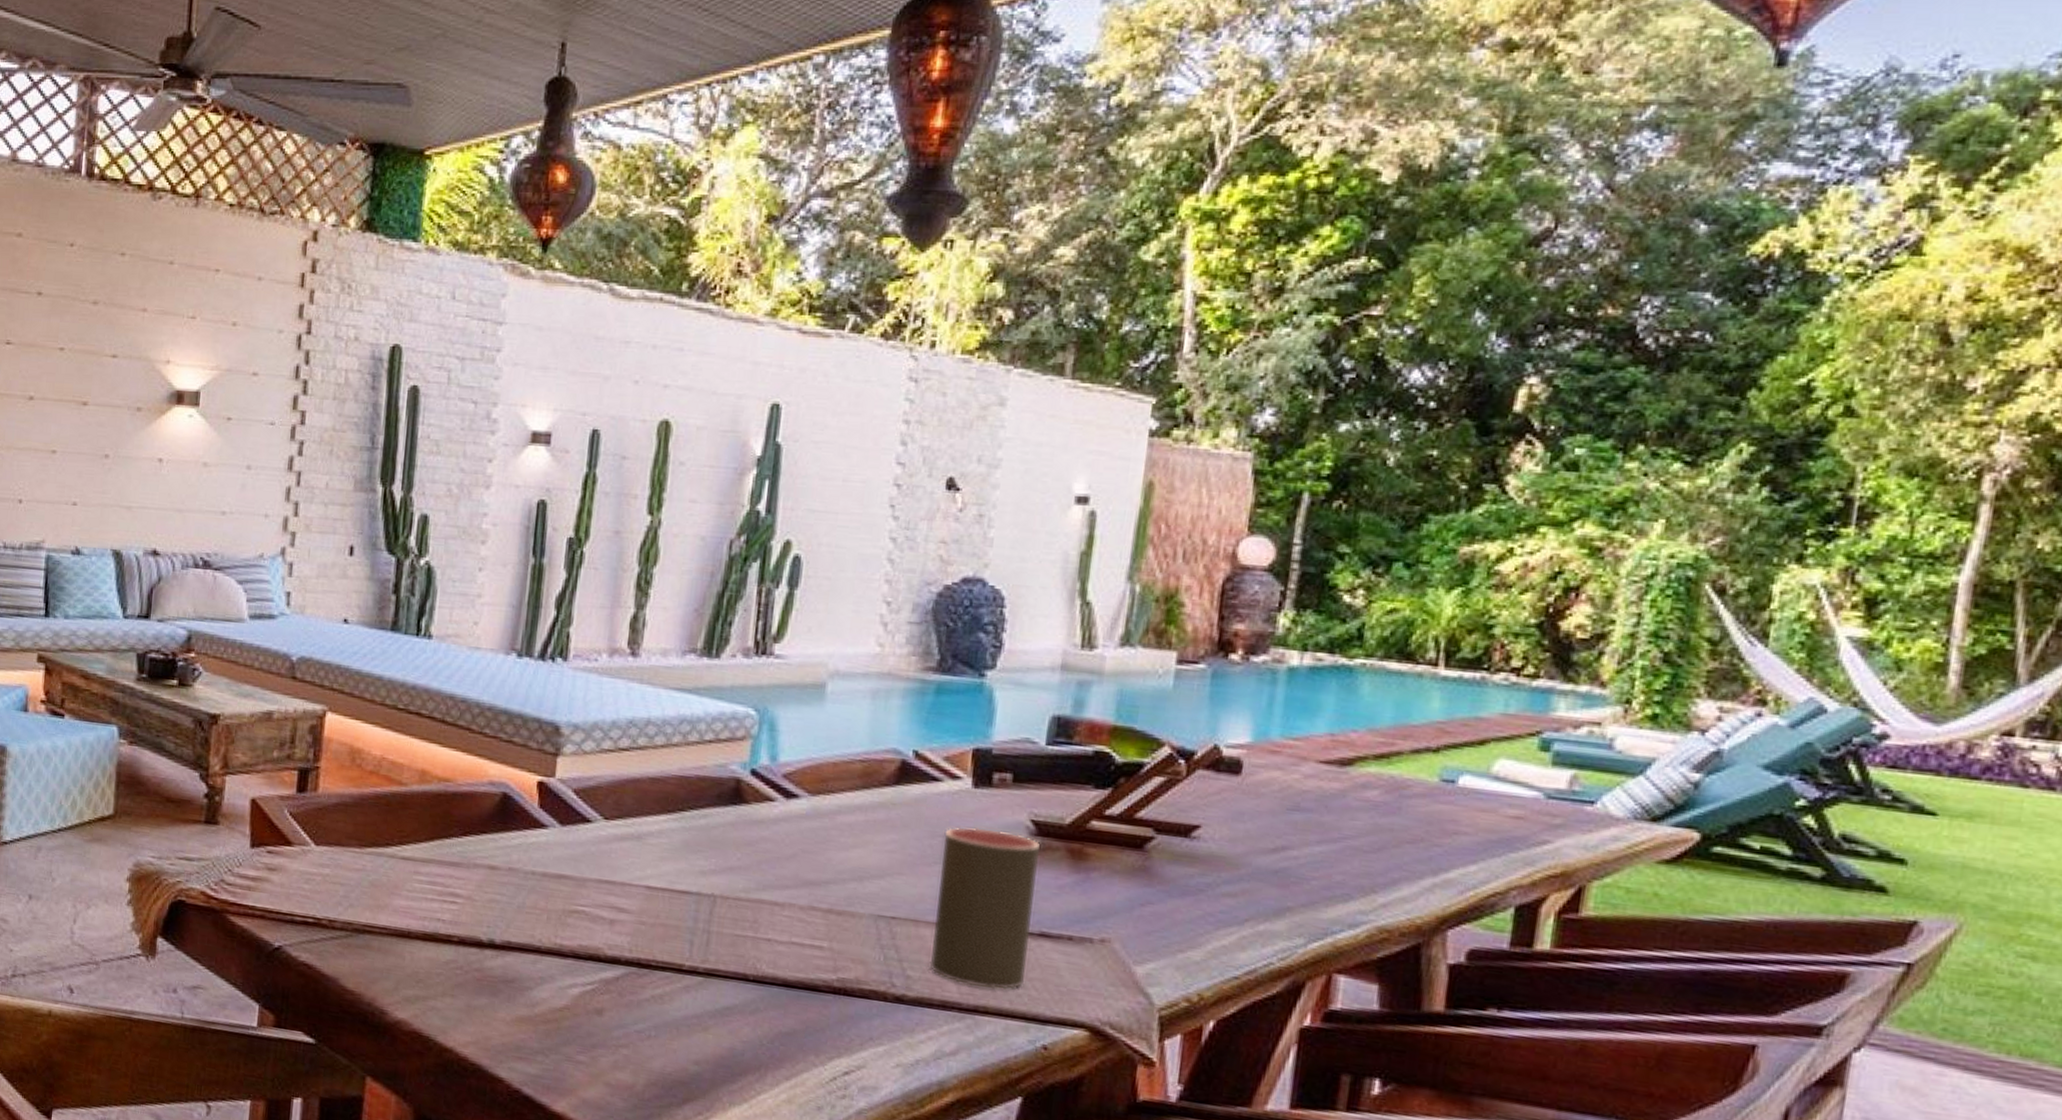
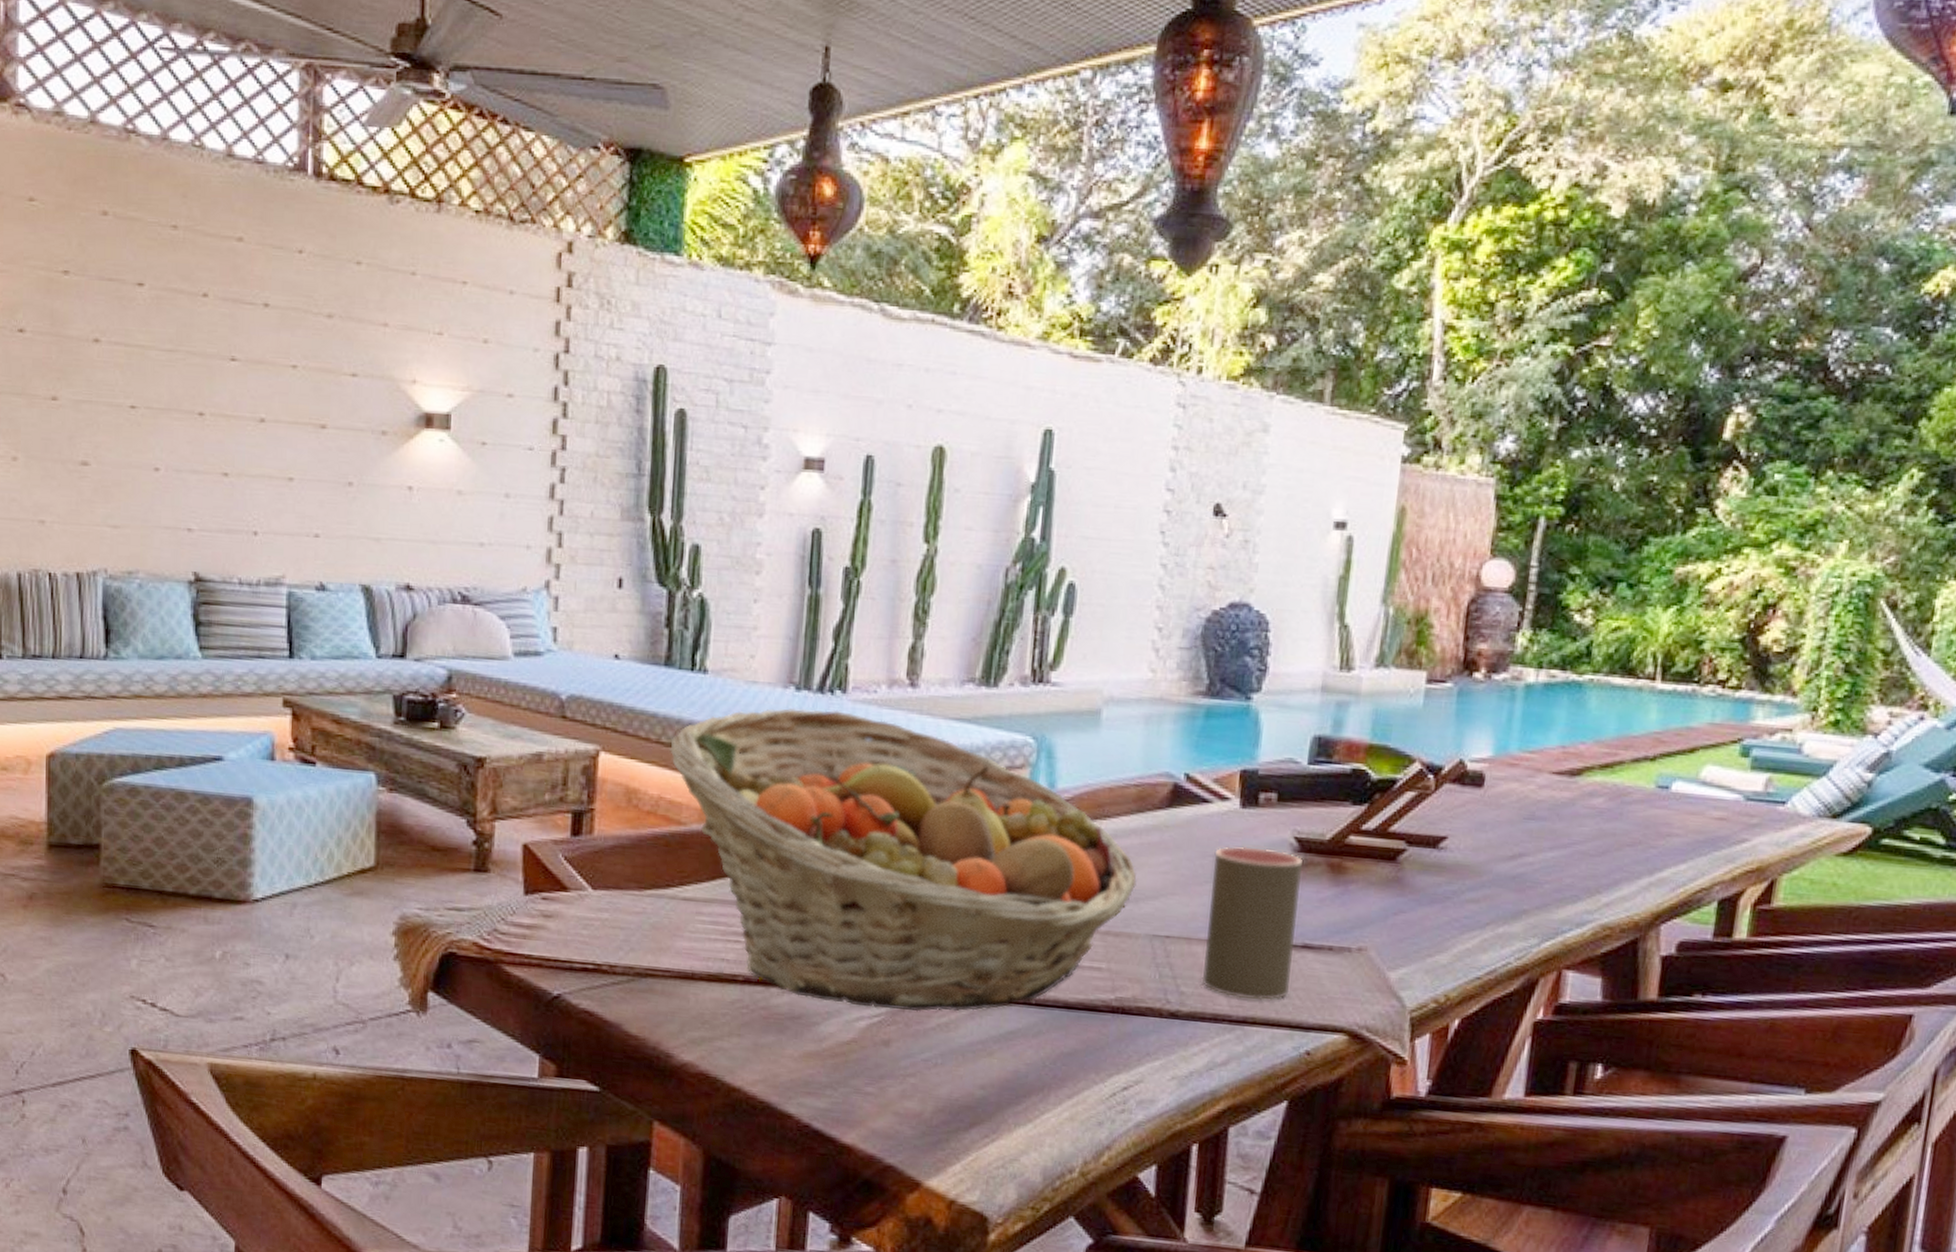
fruit basket: none [393,674,861,984] -> present [670,707,1137,1012]

